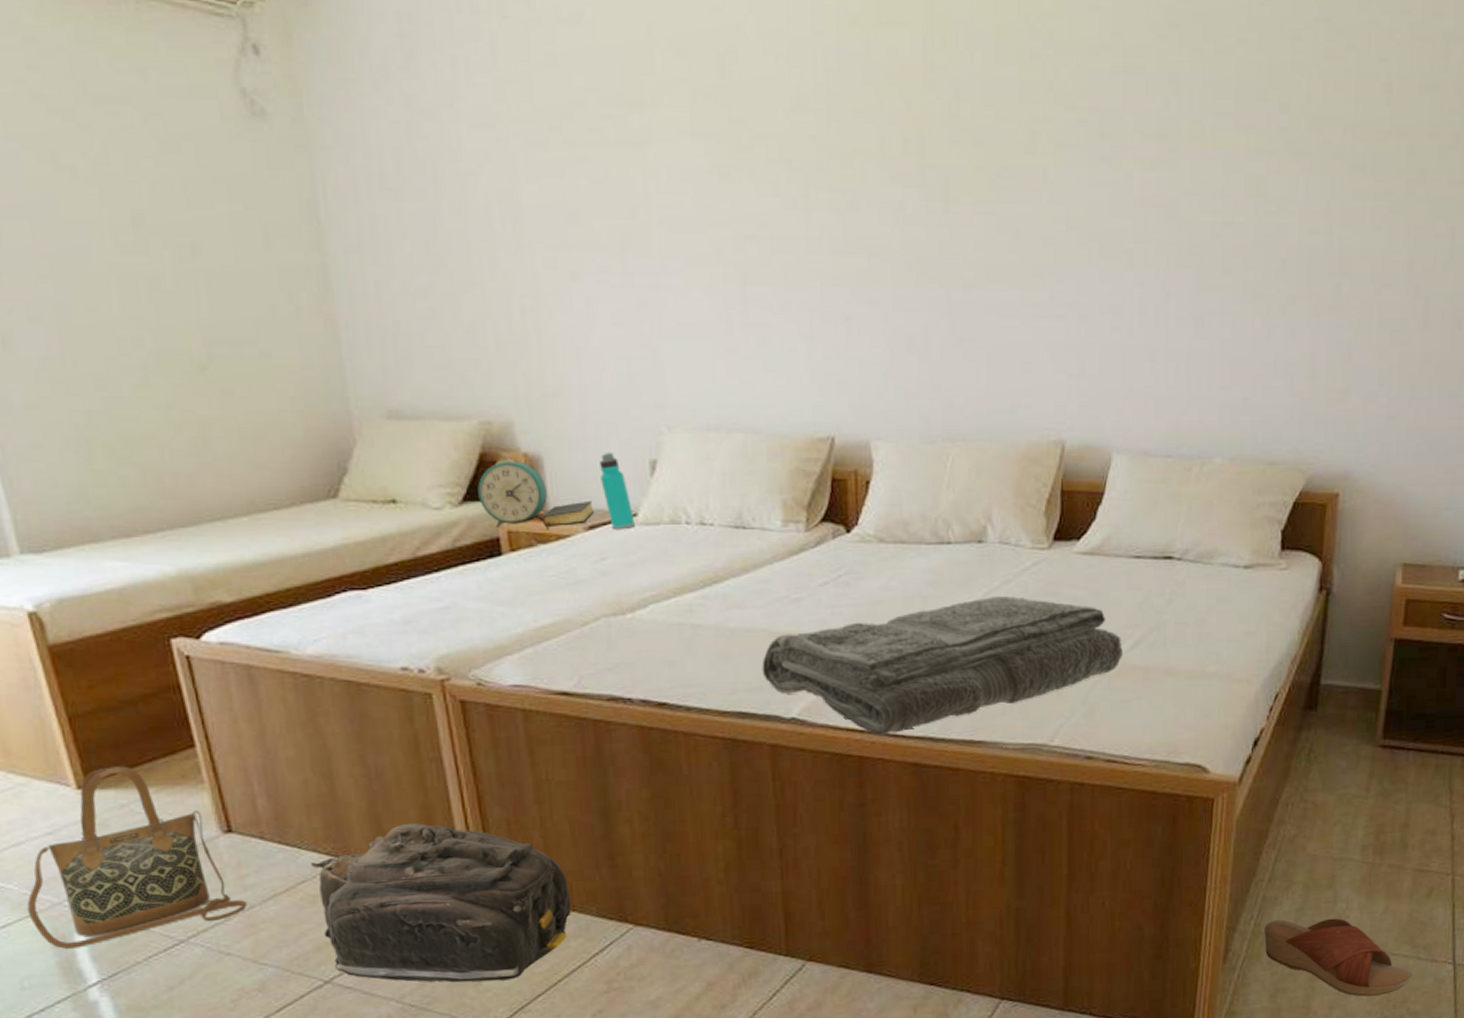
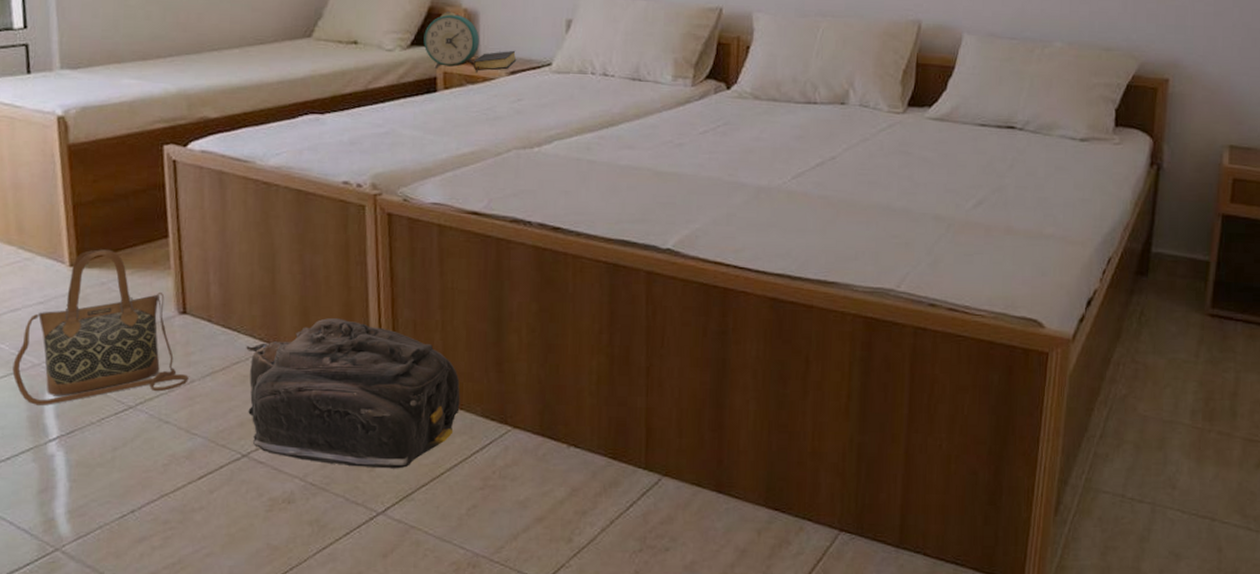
water bottle: present [600,452,636,530] -> none [524,11,550,77]
towel: present [762,596,1123,735] -> none [644,152,967,270]
sandal: present [1264,918,1413,997] -> none [1095,476,1243,563]

